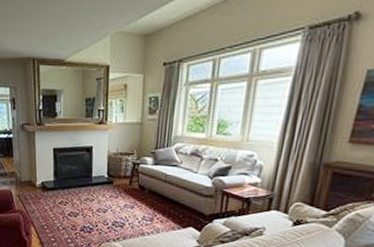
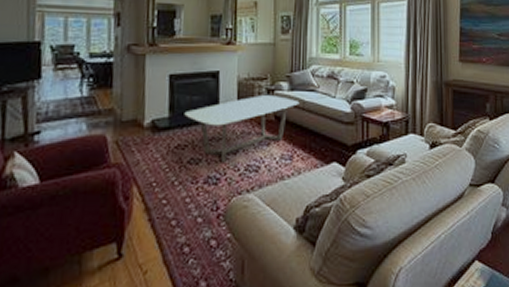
coffee table: none [65,167,162,218] -> present [184,94,300,163]

